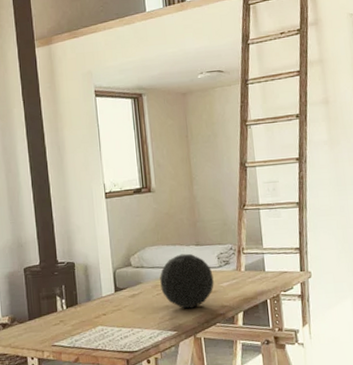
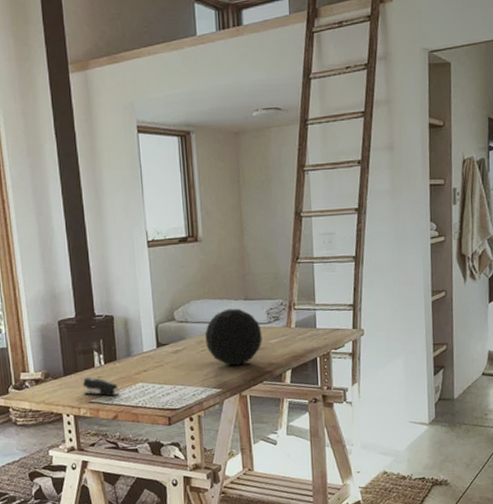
stapler: none [46,321,80,340] -> present [82,377,120,397]

